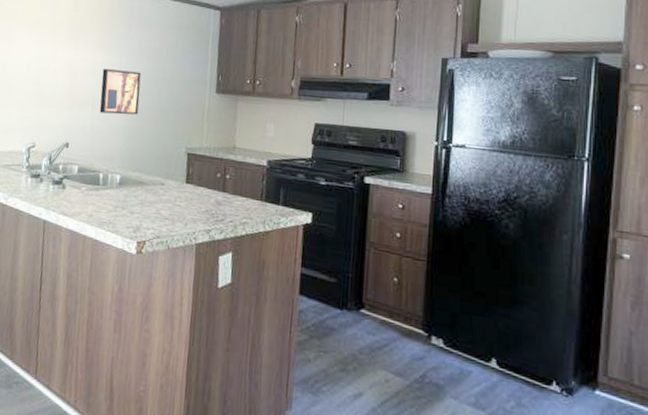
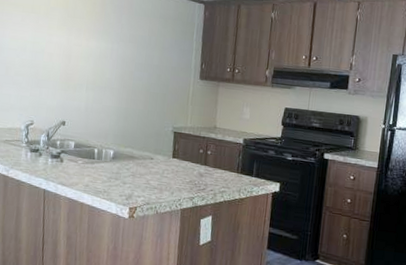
wall art: present [99,68,142,115] -> none [93,53,132,97]

